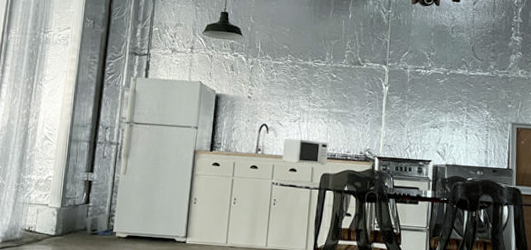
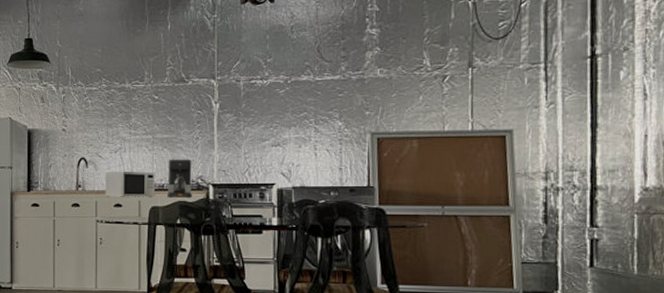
coffee maker: none [337,131,362,169] -> present [167,159,193,199]

